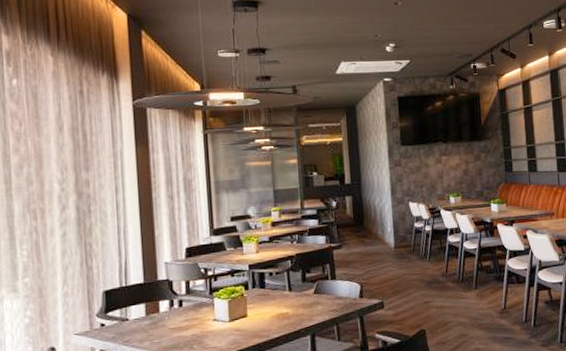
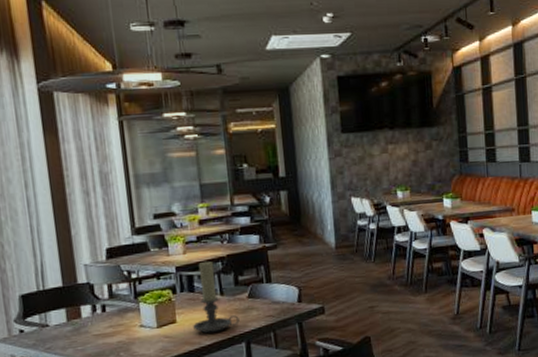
candle holder: none [263,259,306,327] -> present [193,261,240,334]

